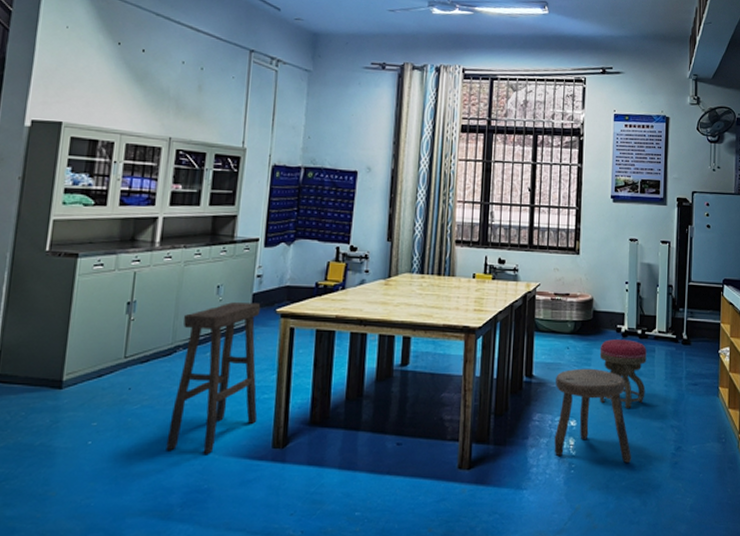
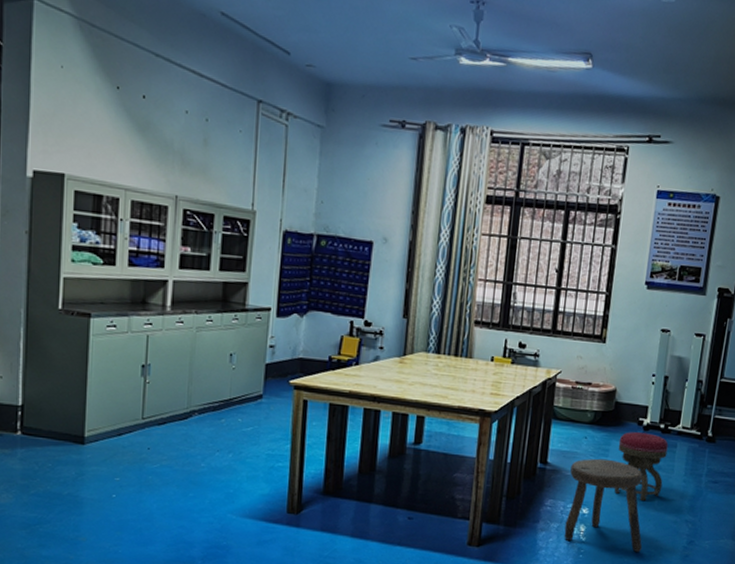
stool: present [166,302,261,454] -> none [186,371,274,514]

